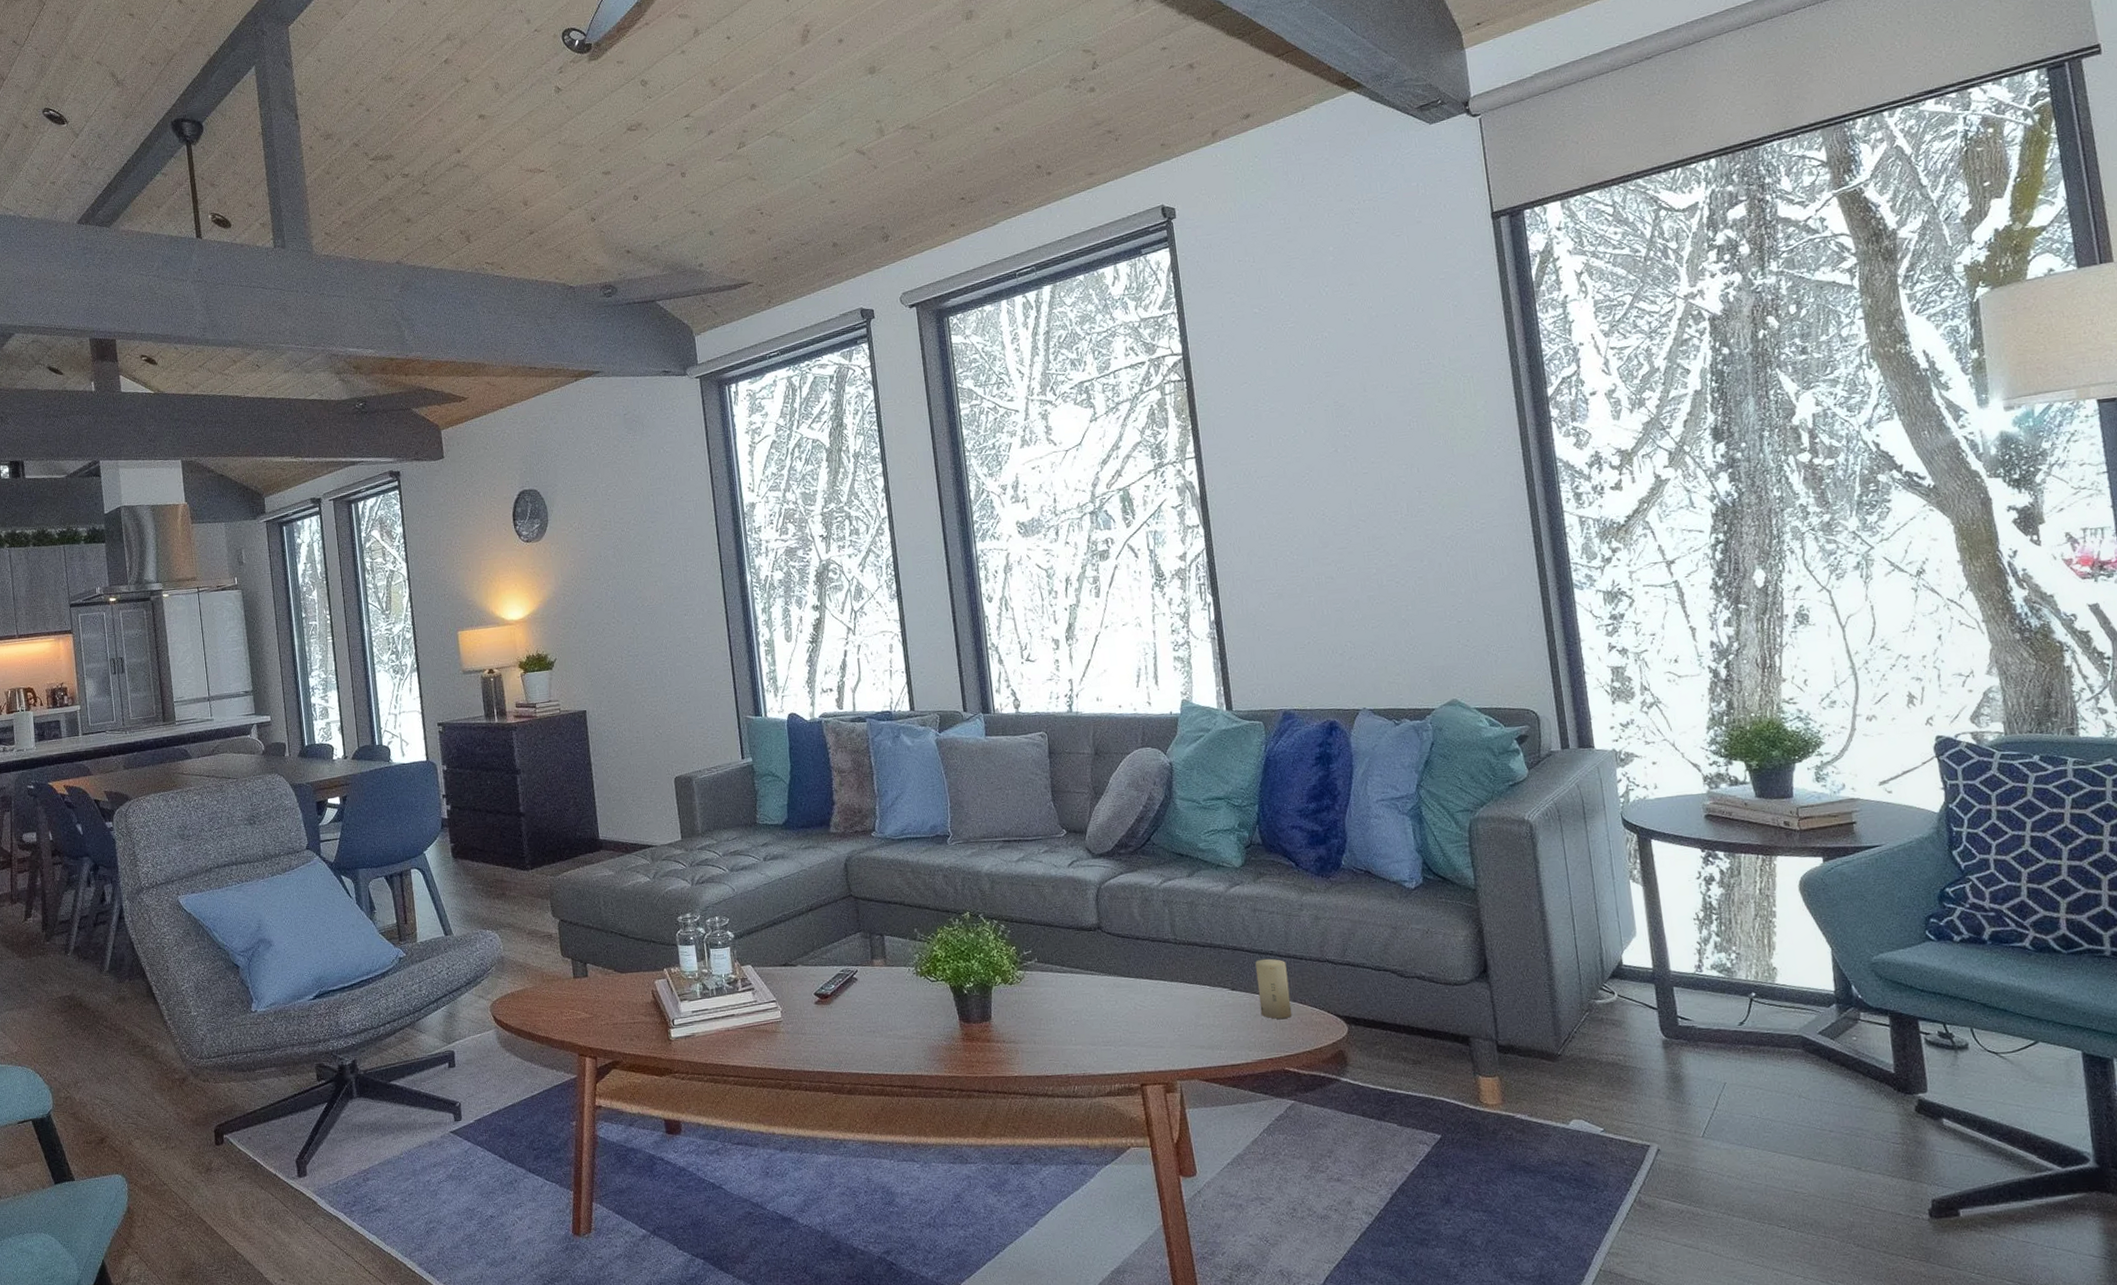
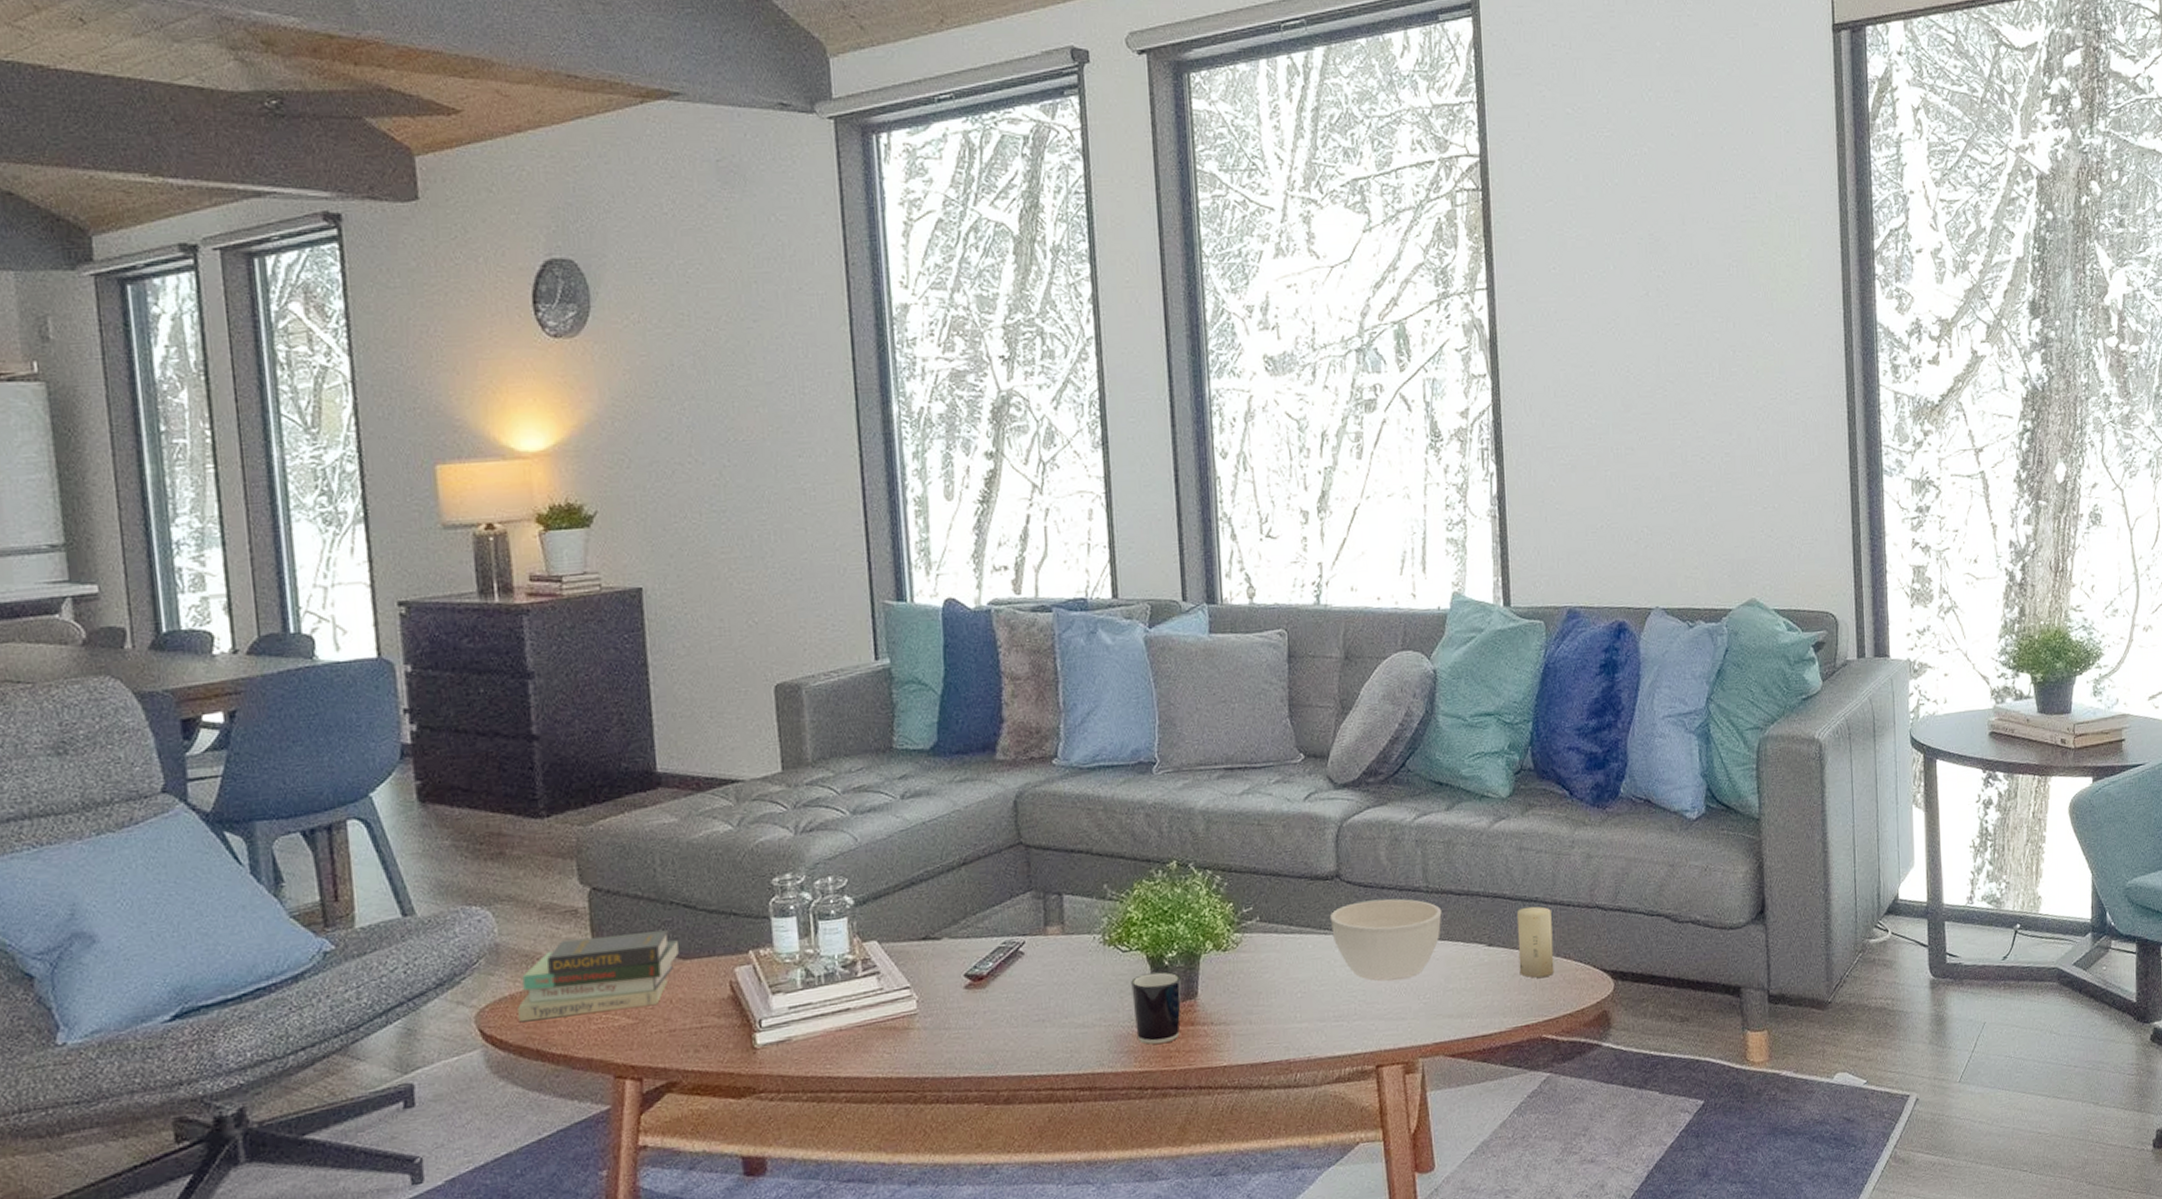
books: none [516,951,618,1013] -> present [517,930,679,1023]
mug: none [939,998,979,1056] -> present [1131,971,1182,1045]
bowl: none [1094,947,1190,1015] -> present [1329,898,1442,981]

